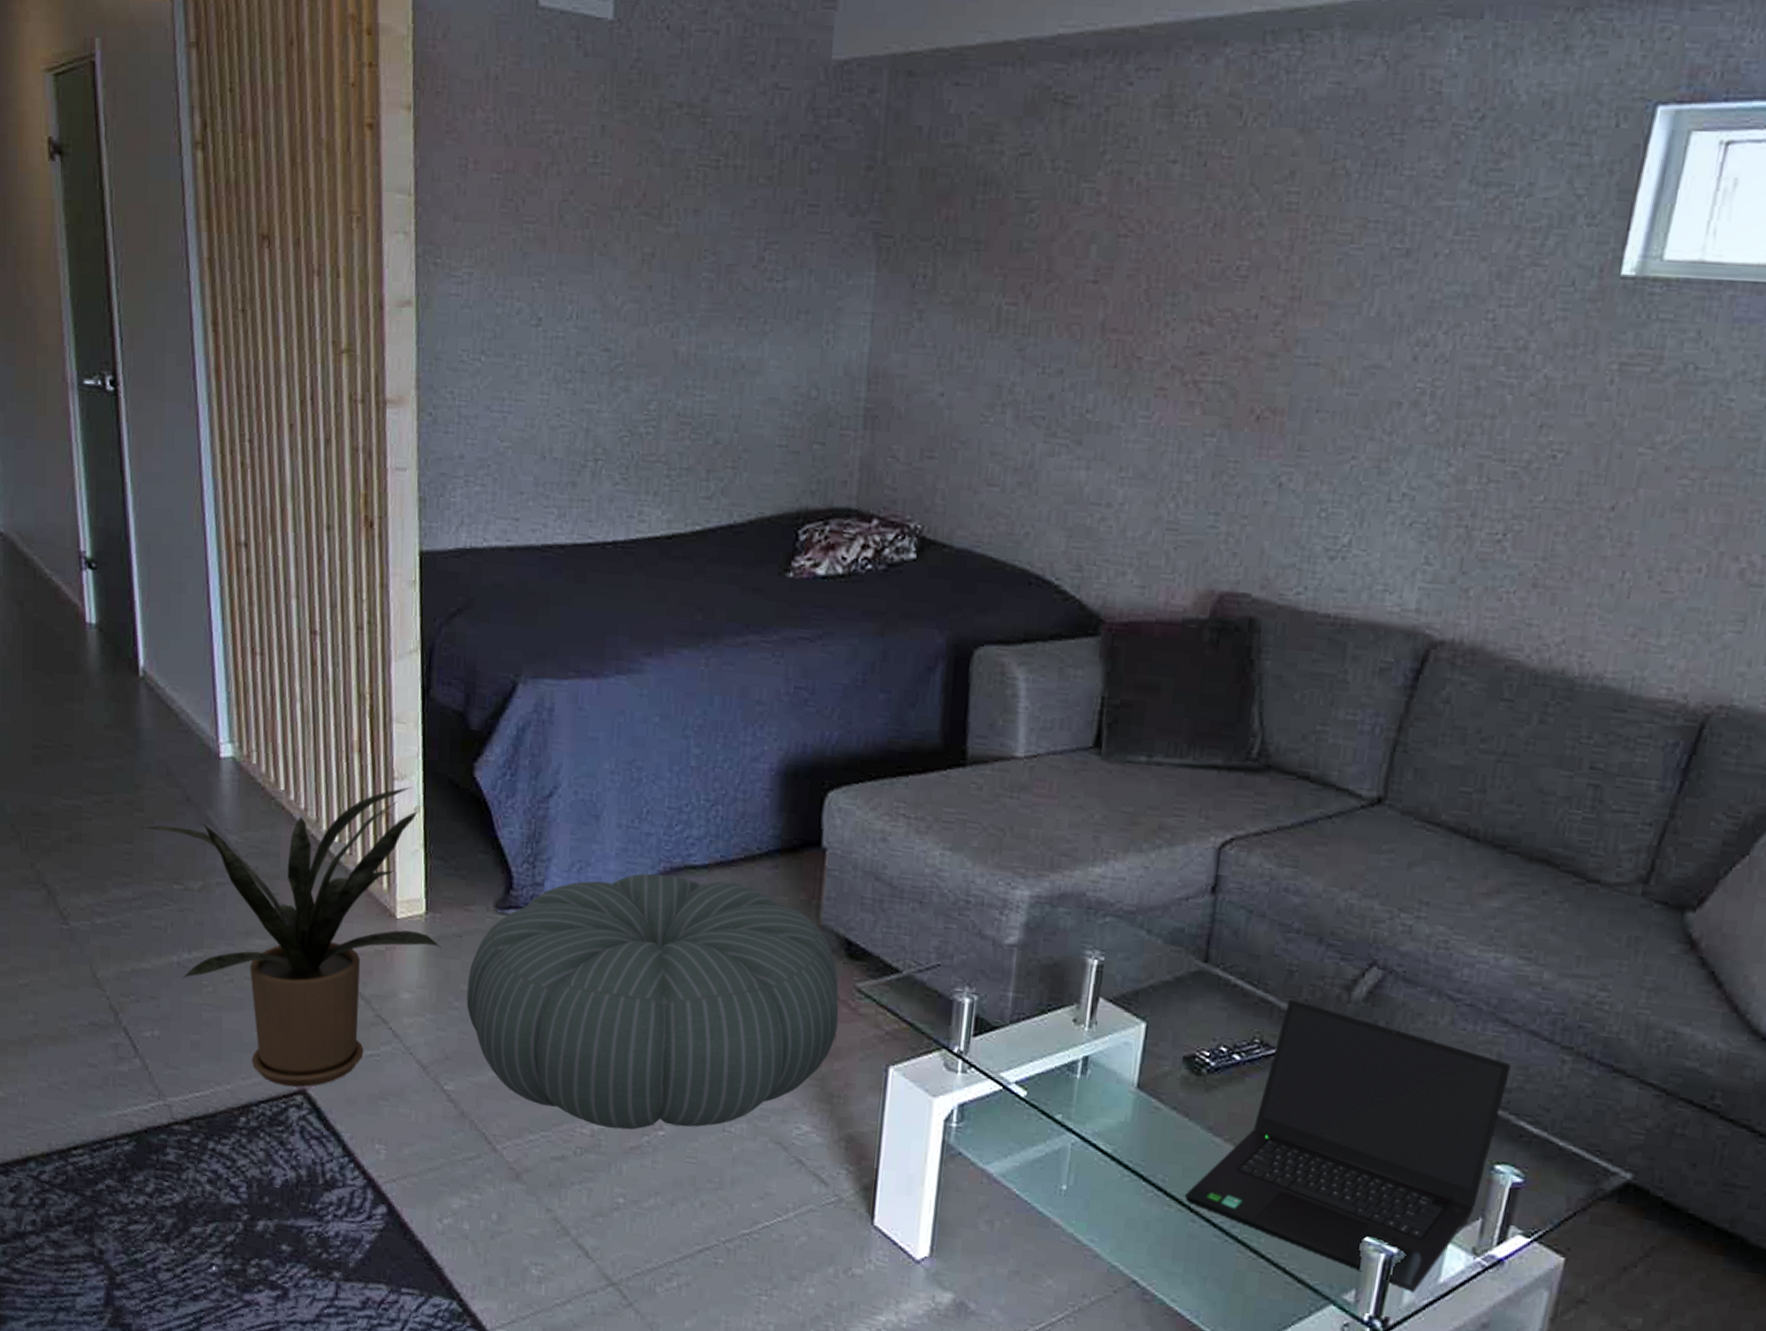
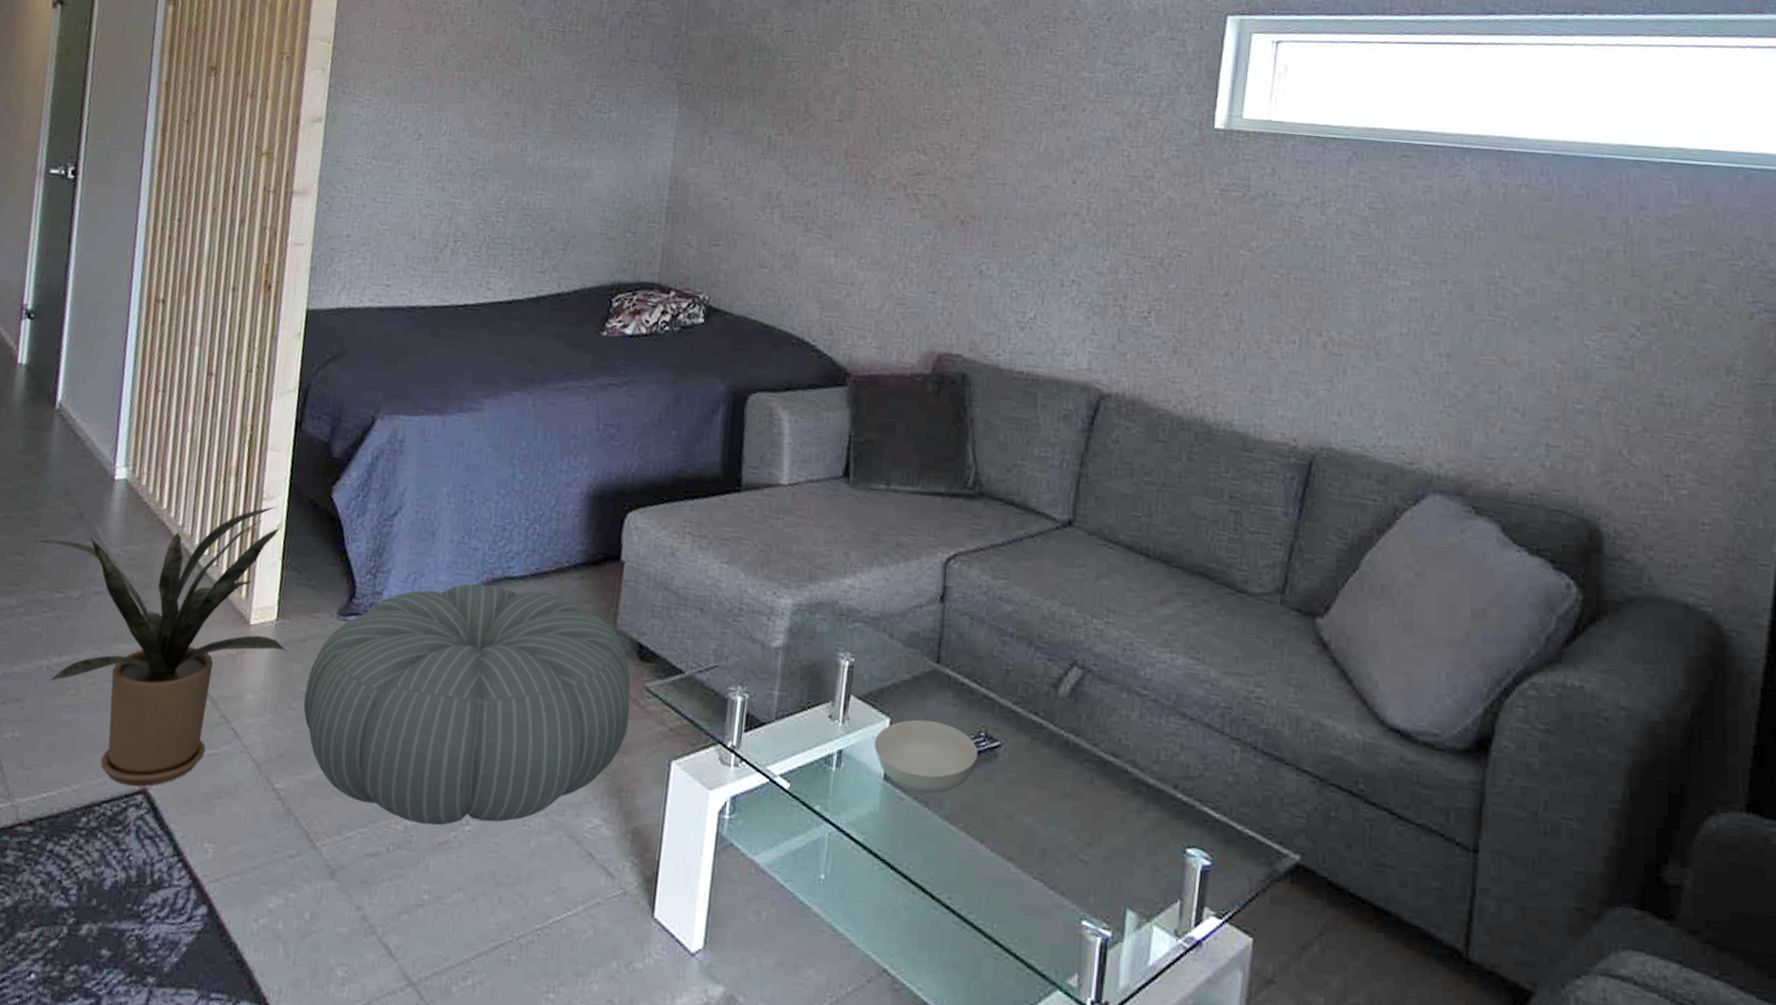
bowl: none [1126,1024,1251,1104] -> present [873,719,978,794]
laptop: present [1185,999,1511,1292] -> none [927,696,1192,975]

